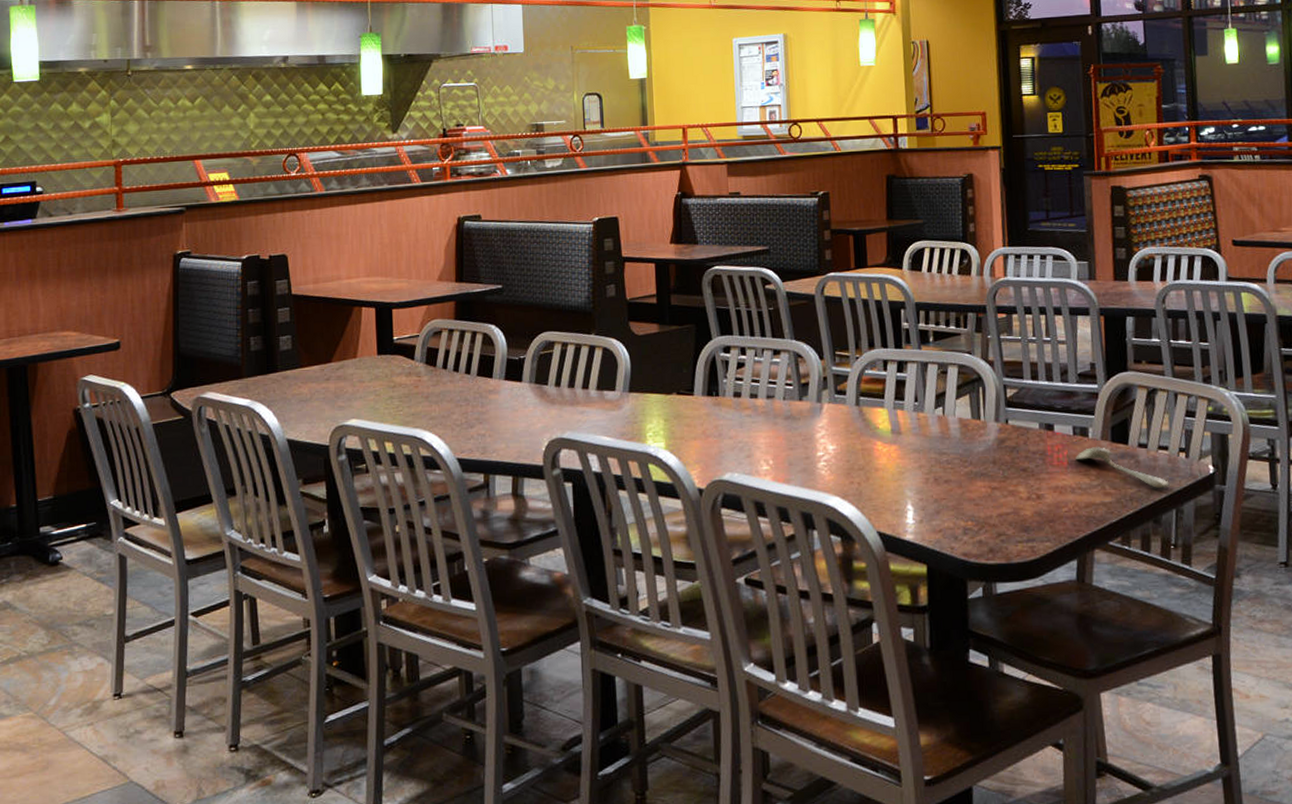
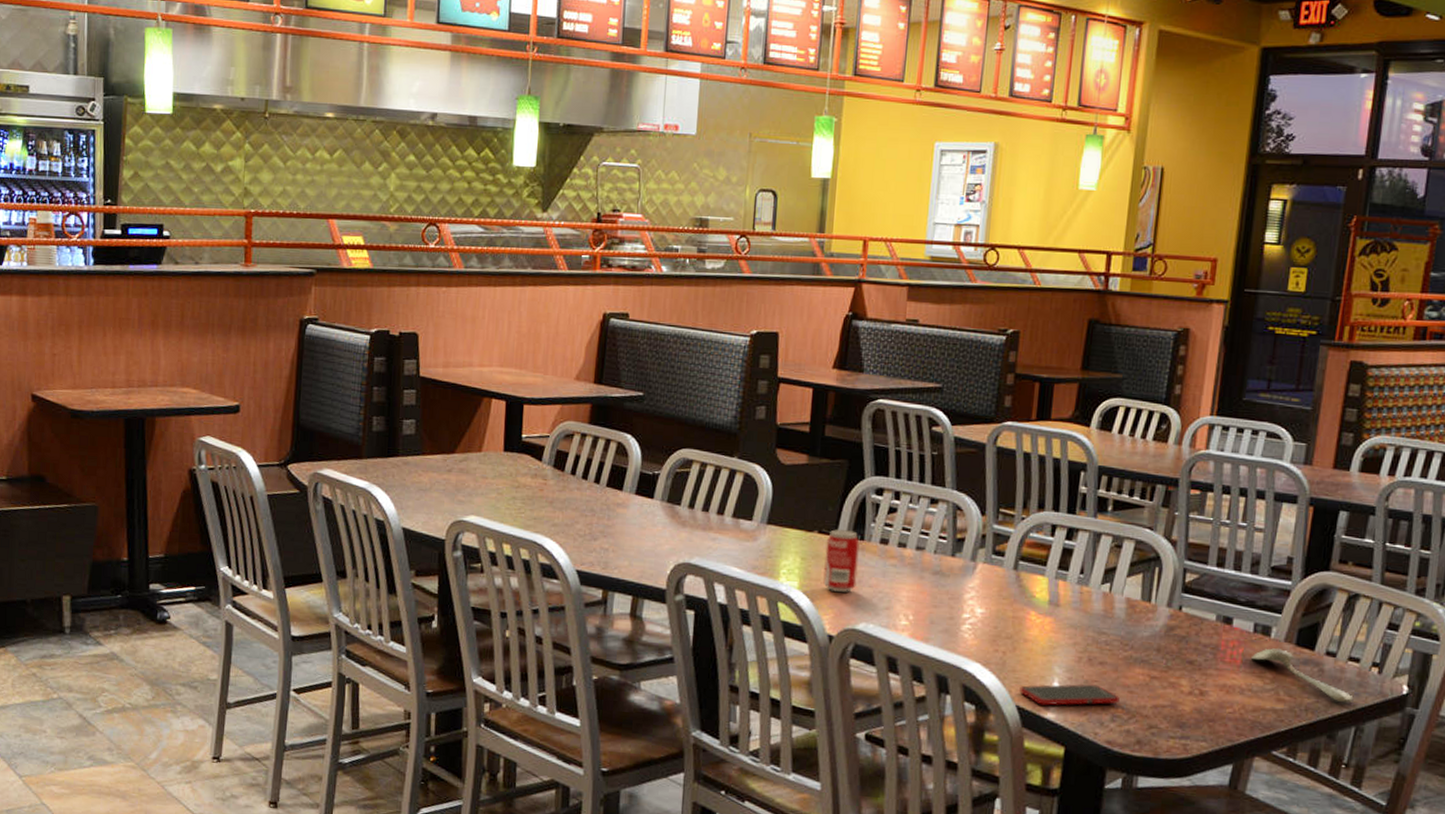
beverage can: none [685,388,718,447] -> present [823,528,860,592]
cell phone: none [878,502,968,528] -> present [1019,684,1120,706]

